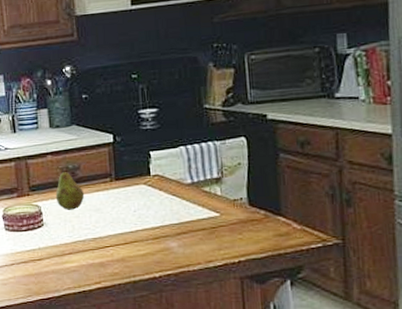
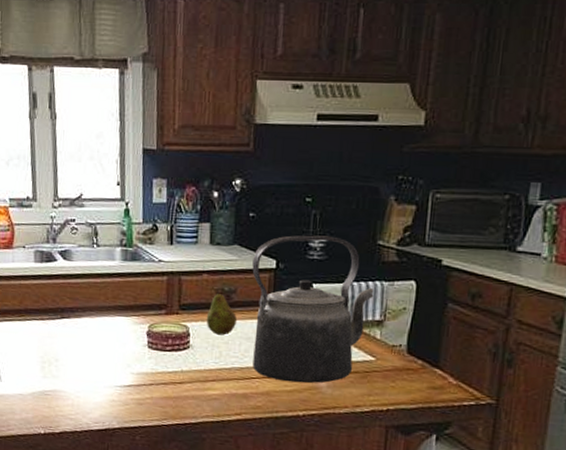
kettle: none [91,106,209,246] -> present [252,235,374,384]

